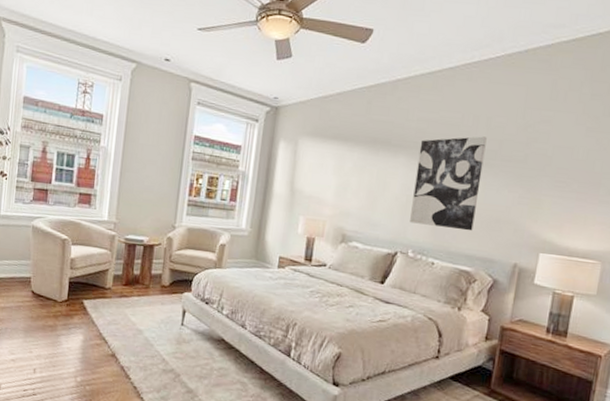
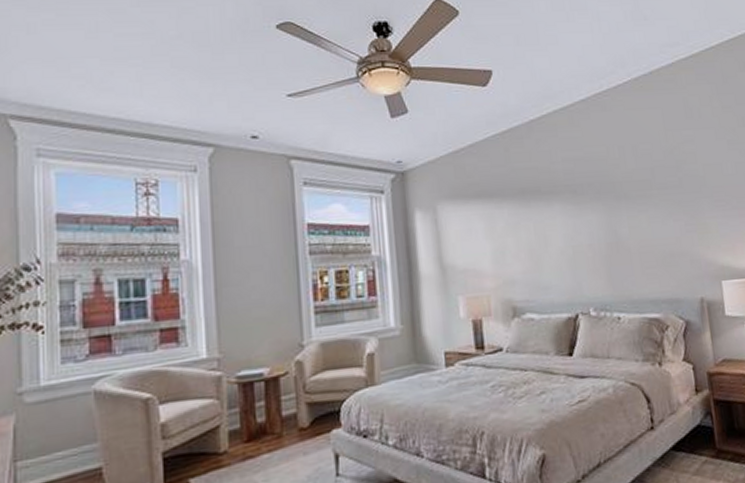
wall art: present [410,136,487,231] -> none [571,167,650,277]

